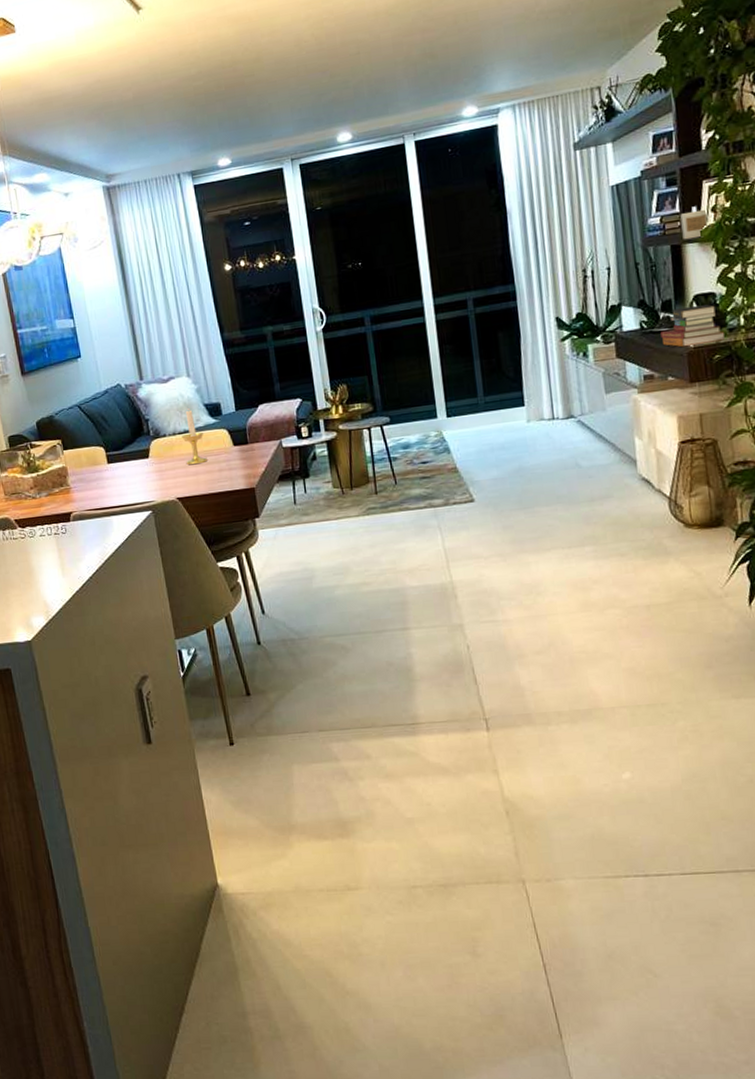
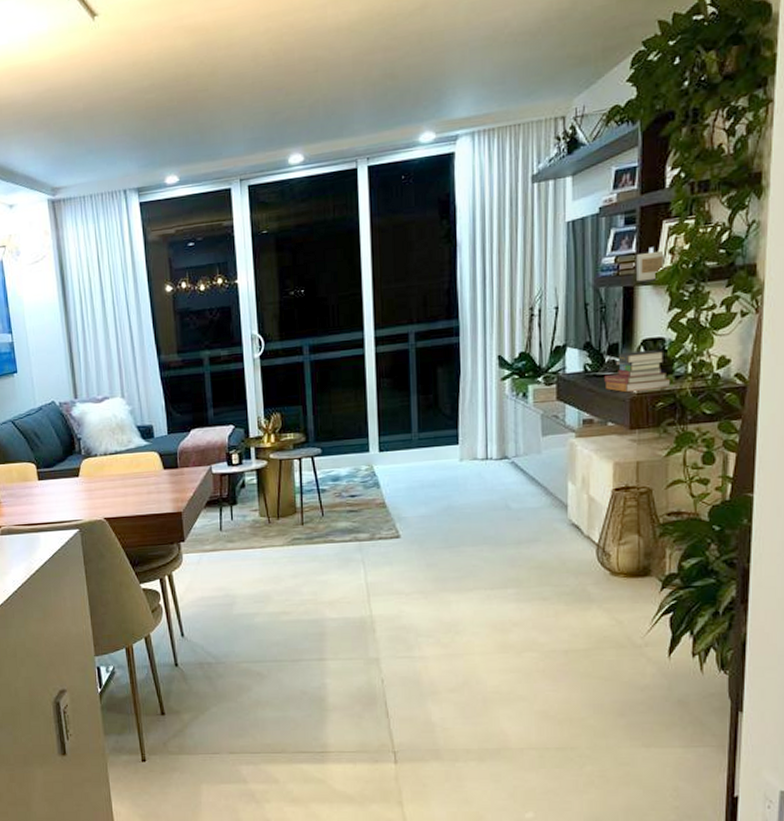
candlestick: present [181,408,208,466] -> none [112,430,137,486]

